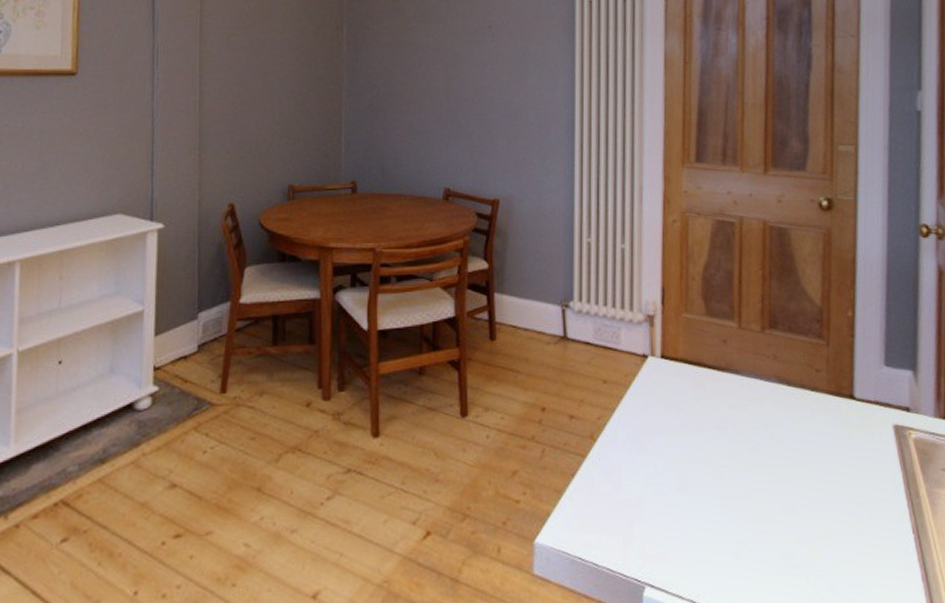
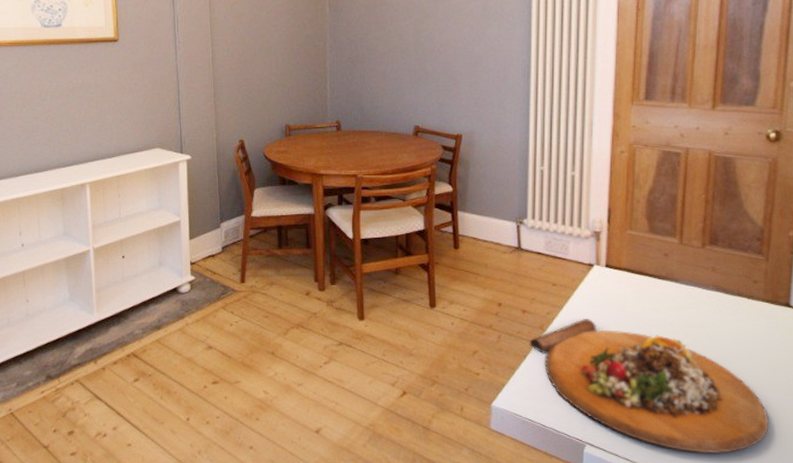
cutting board: none [578,423,843,586] -> present [529,319,769,454]

